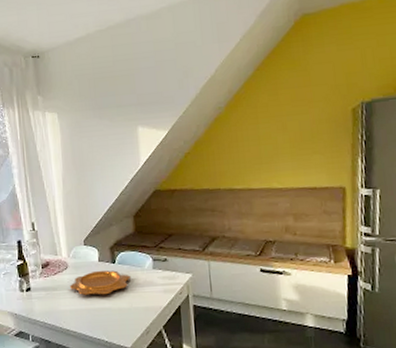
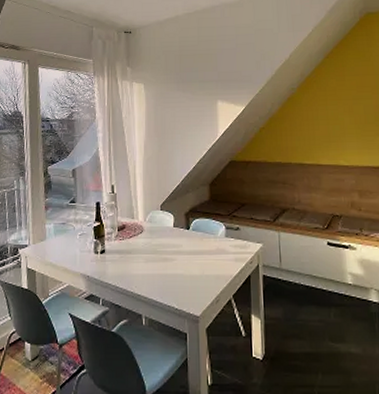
decorative bowl: present [70,270,130,295] -> none [144,235,203,261]

